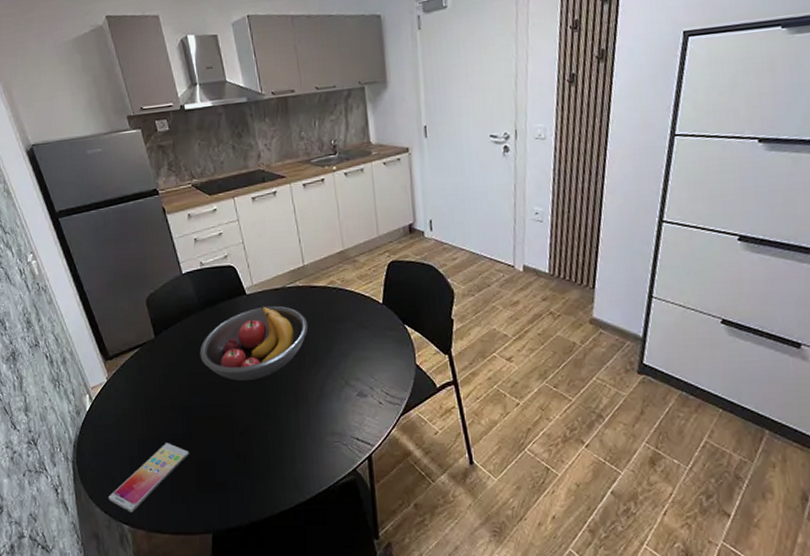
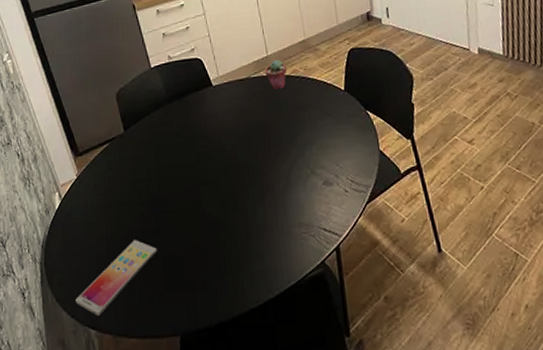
fruit bowl: present [199,305,308,380] -> none [167,96,273,173]
potted succulent: none [301,269,324,300] -> present [265,59,287,90]

